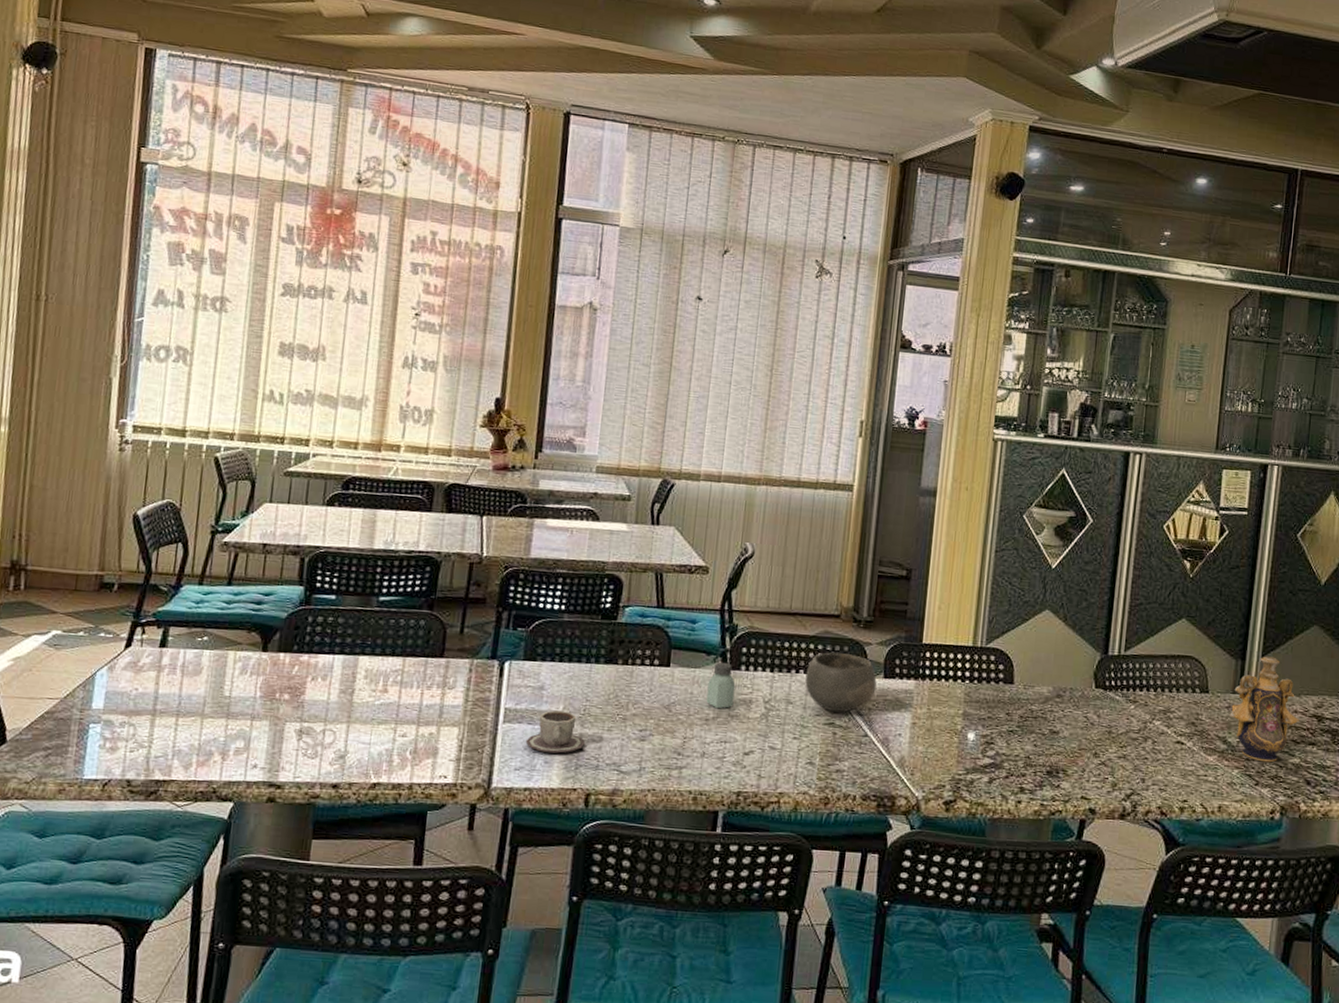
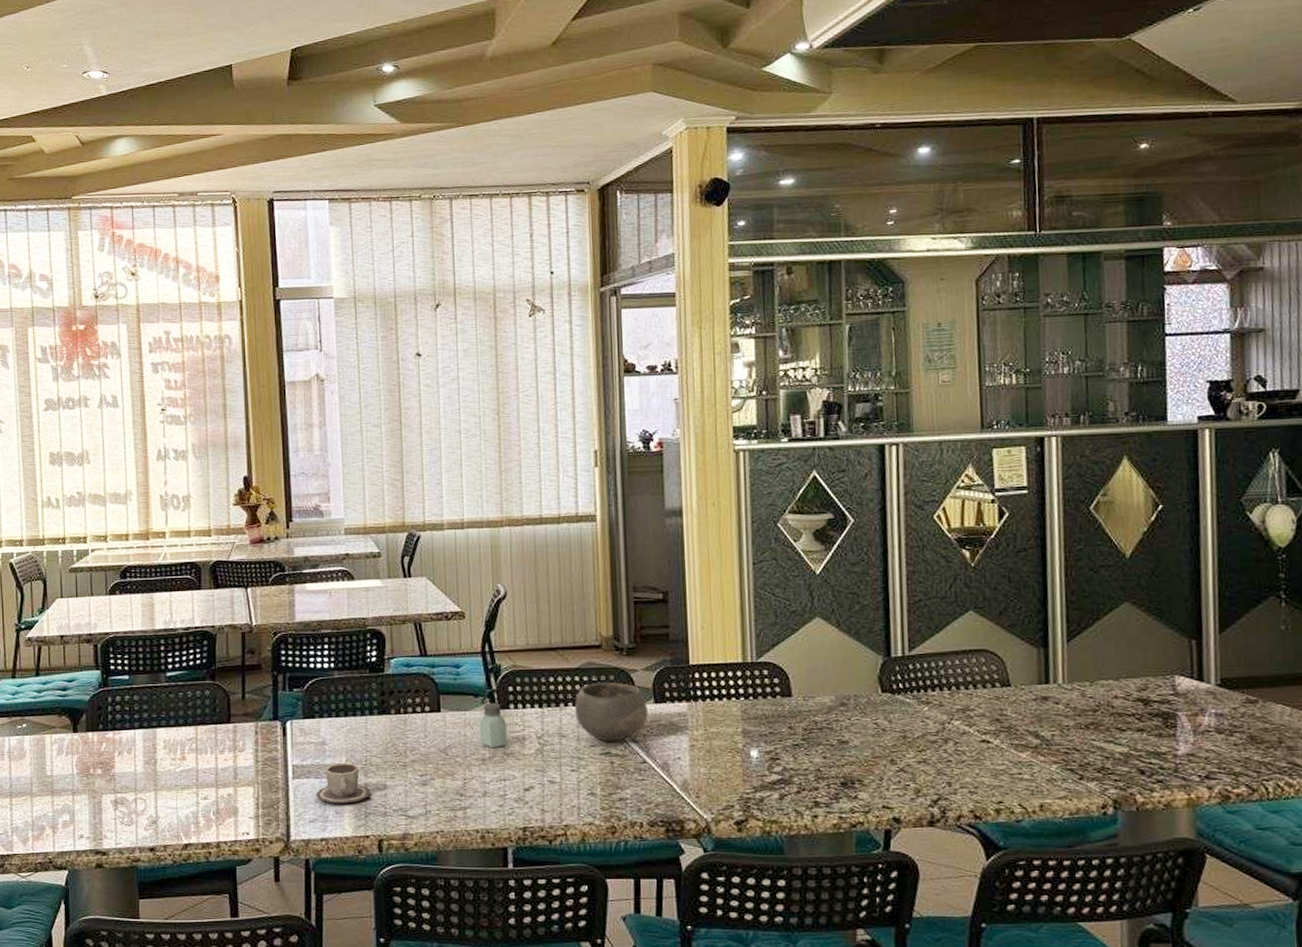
decorative vase: present [1229,656,1300,763] -> none [1038,641,1123,754]

